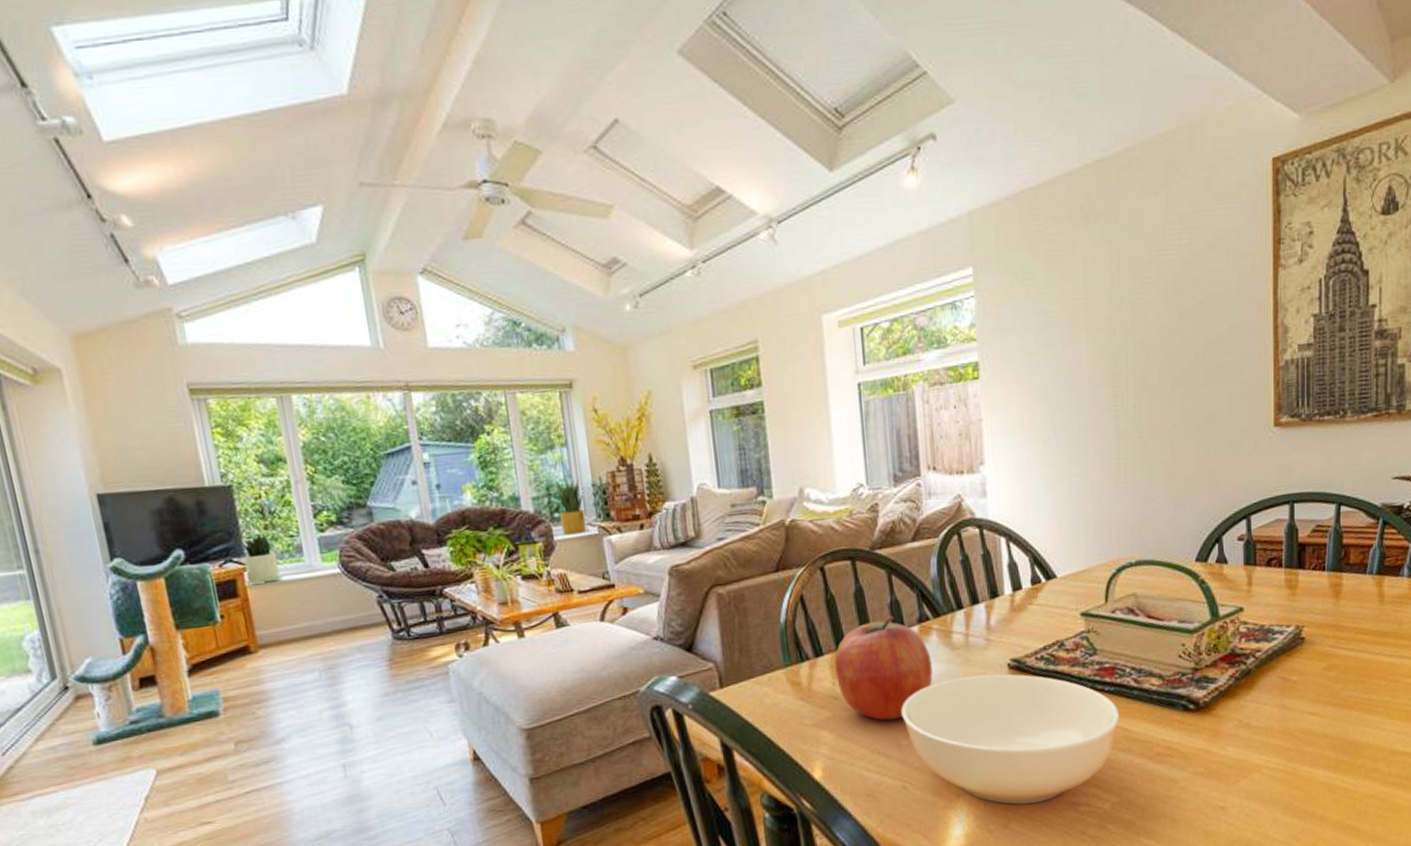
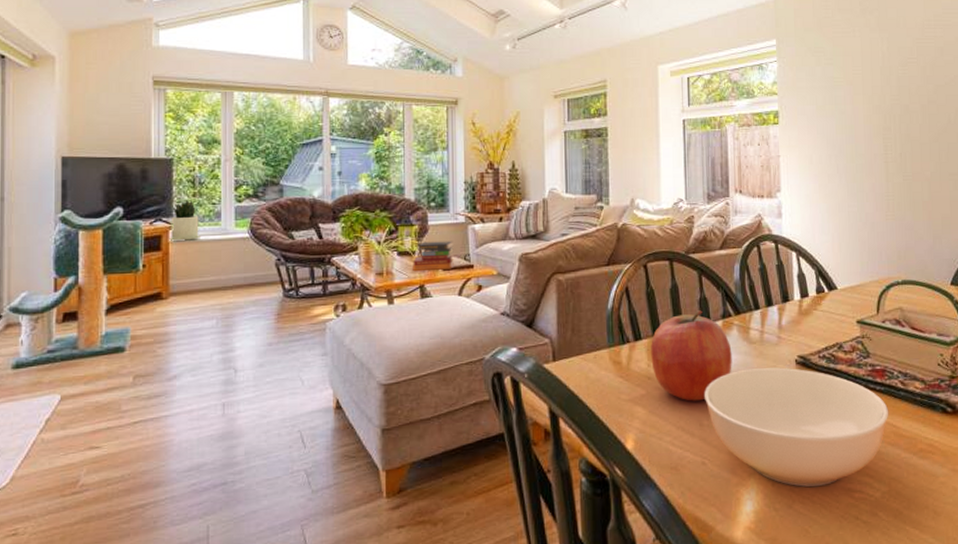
books: none [541,557,591,596] -> present [413,241,454,271]
planter: present [554,479,587,536] -> none [434,176,457,221]

